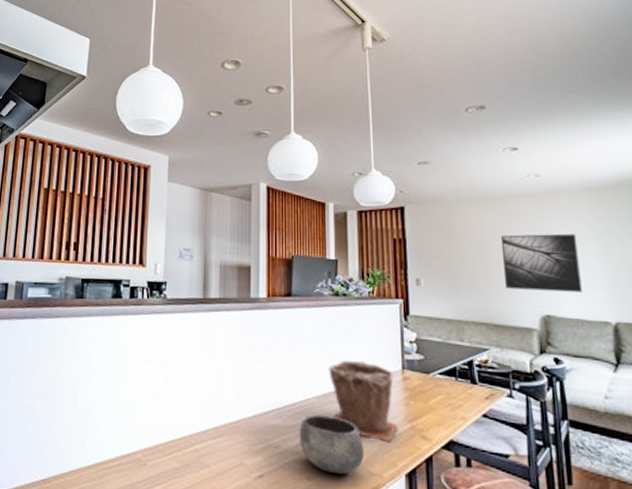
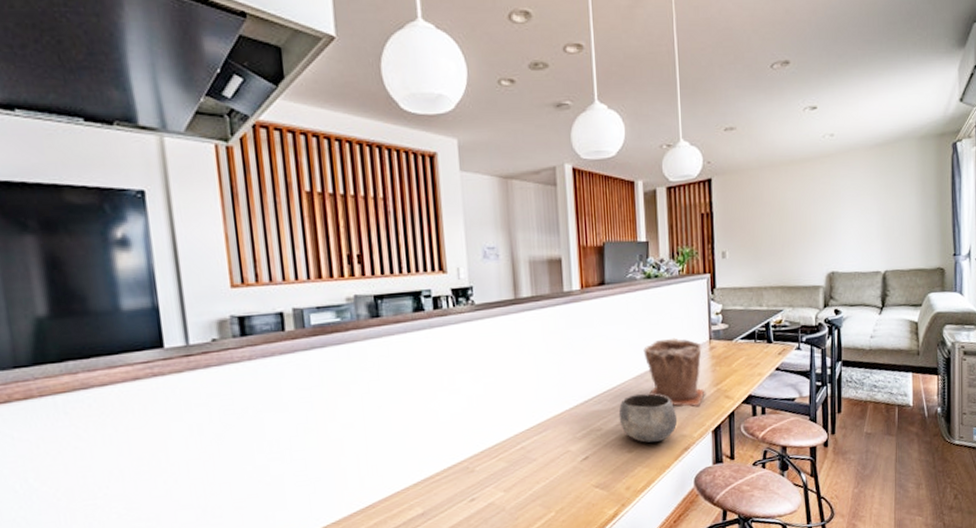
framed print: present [500,233,583,293] -> none [797,192,861,252]

